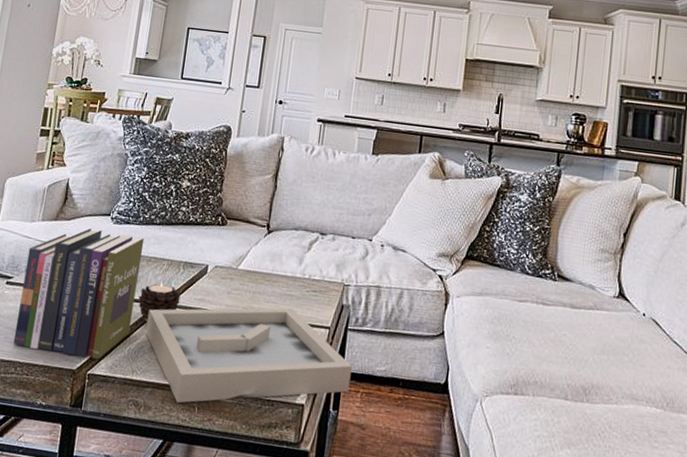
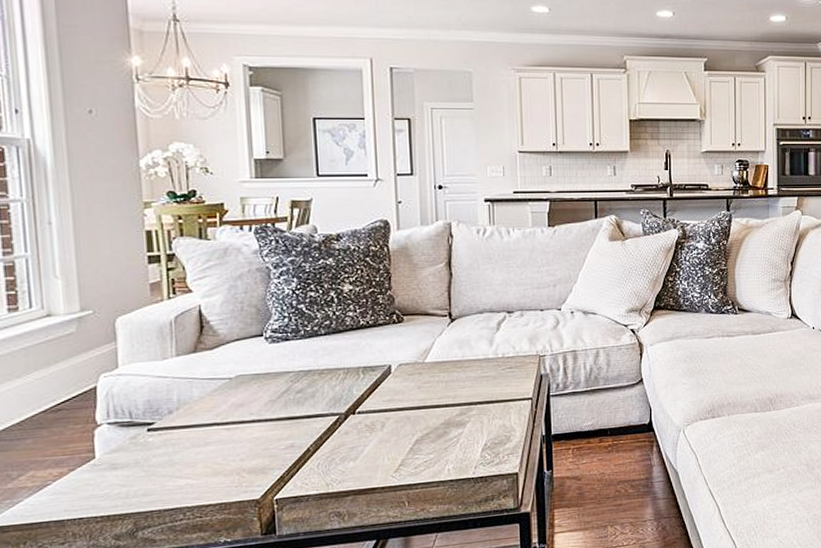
books: present [13,228,145,360] -> none [167,351,315,491]
candle: present [138,281,181,323] -> none [317,391,366,435]
decorative tray: present [145,307,352,404] -> none [332,388,560,503]

